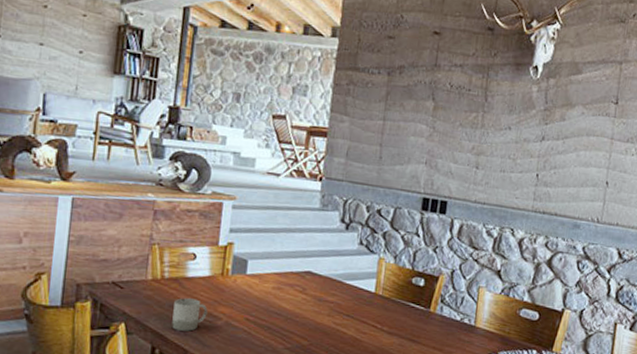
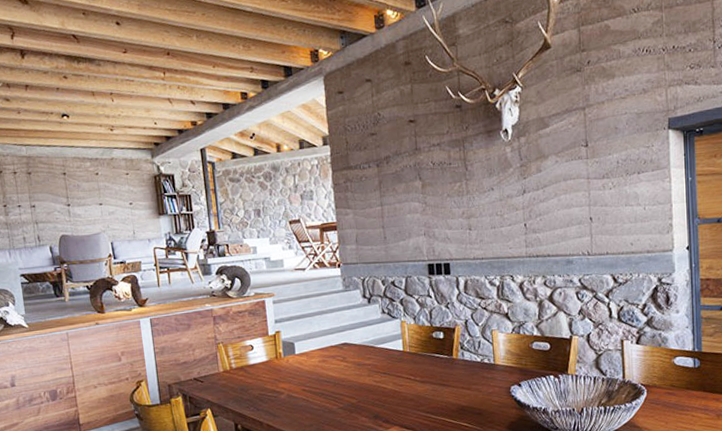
cup: present [172,298,208,331] -> none [244,381,272,408]

